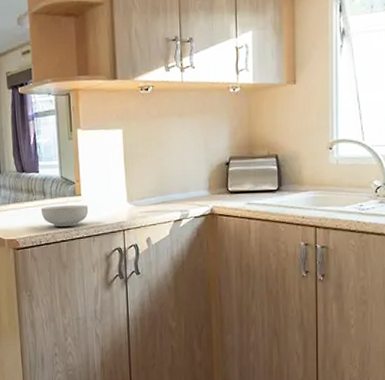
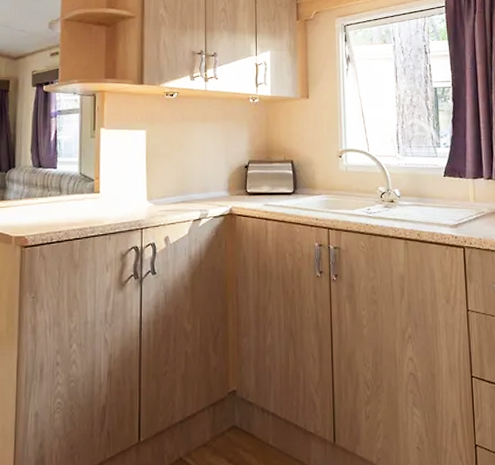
cereal bowl: present [40,204,89,227] -> none [55,201,106,224]

